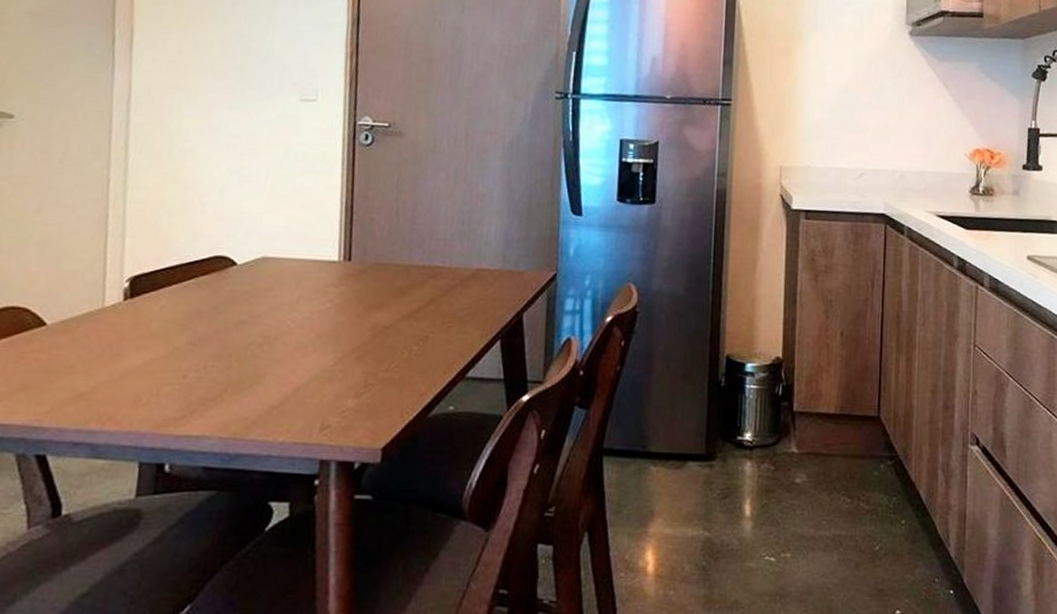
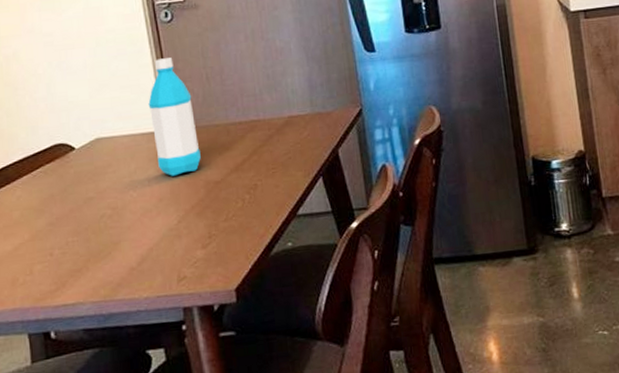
water bottle: none [324,183,377,313] -> present [148,58,201,176]

